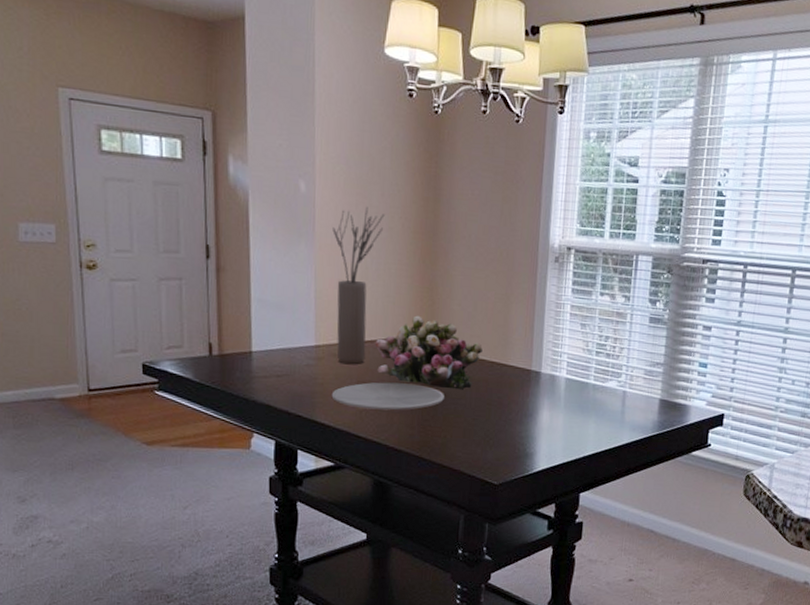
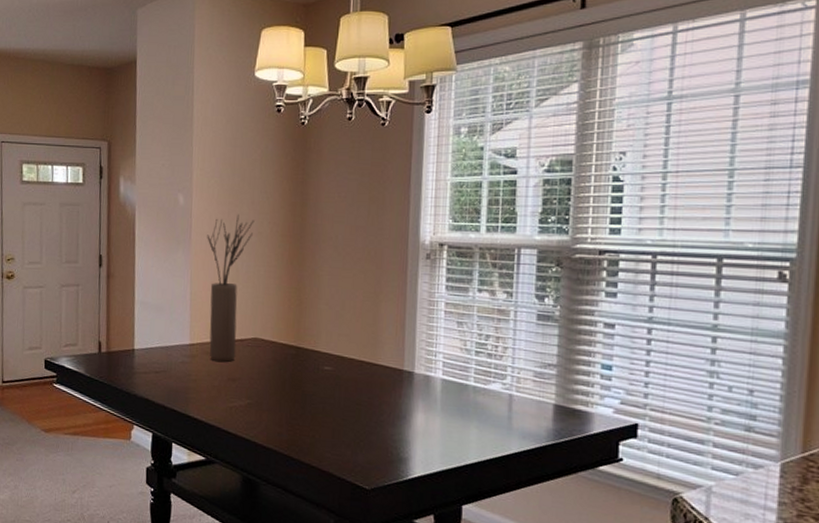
plate: present [331,382,444,411] -> none [204,379,312,408]
flower arrangement: present [375,315,483,389] -> none [244,315,351,388]

